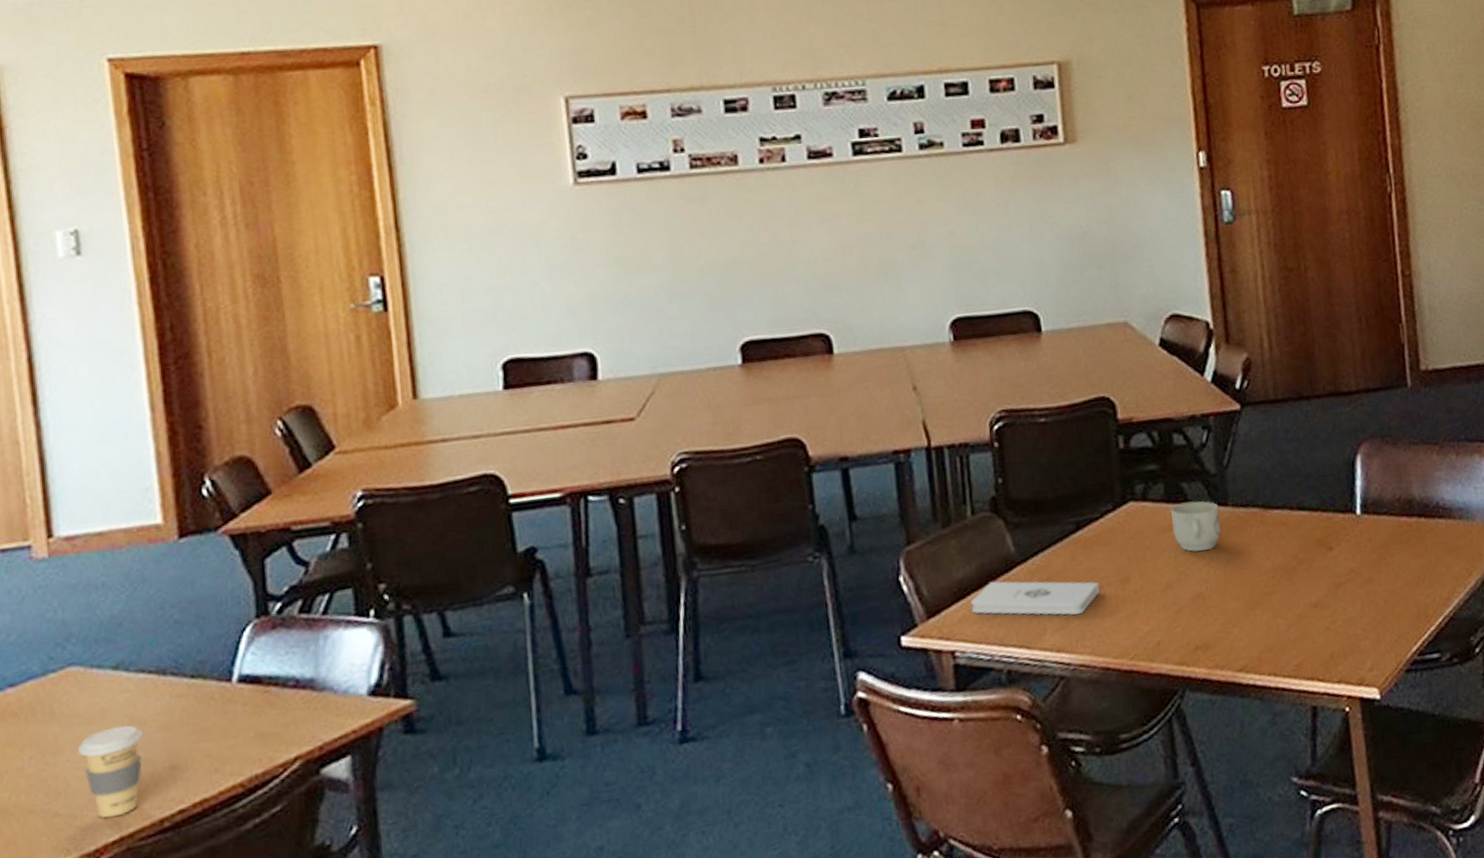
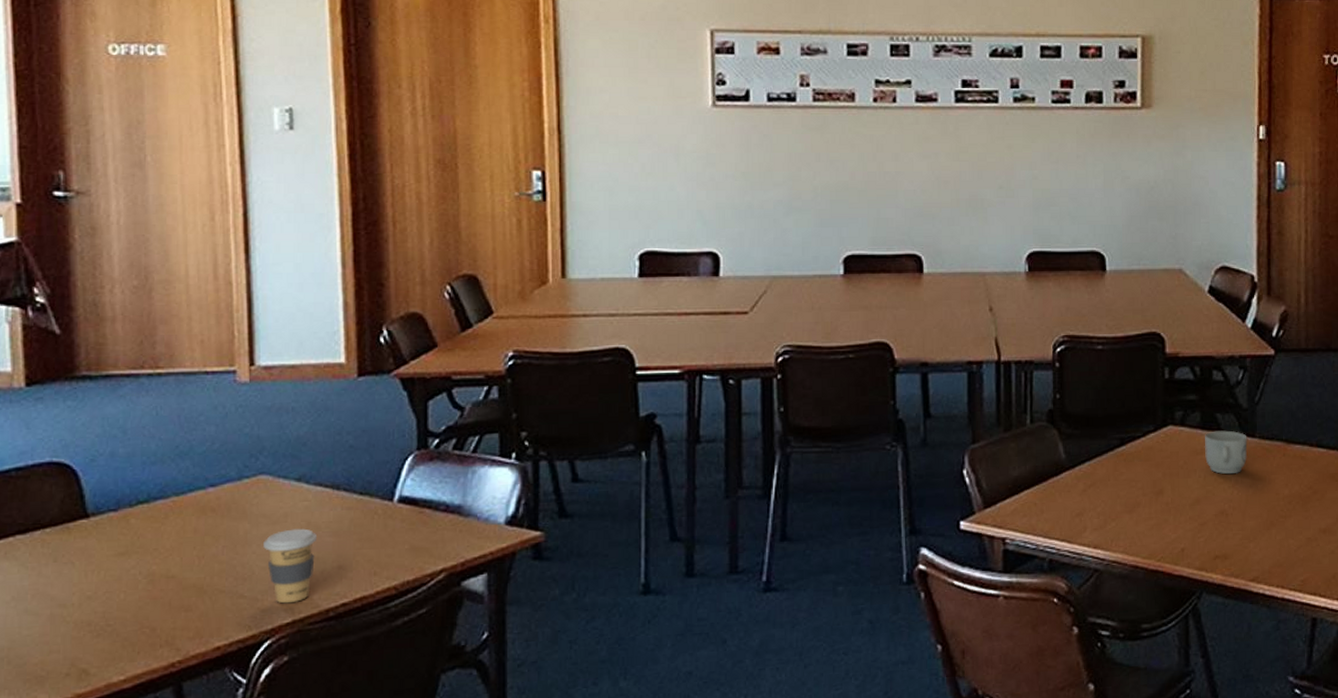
notepad: present [970,580,1100,615] -> none [1023,481,1136,518]

